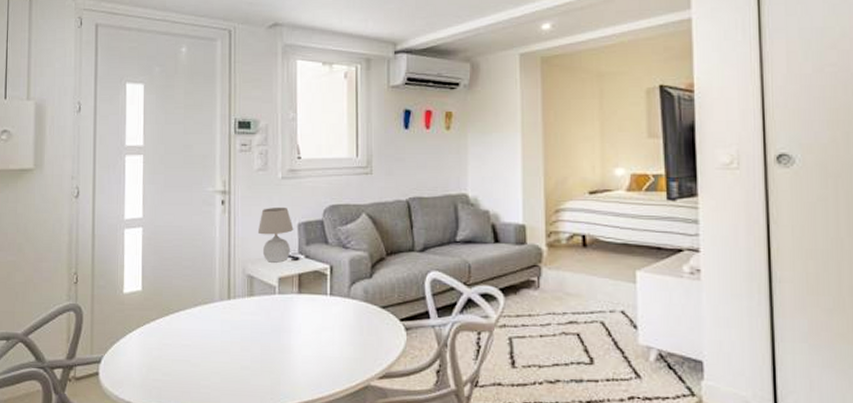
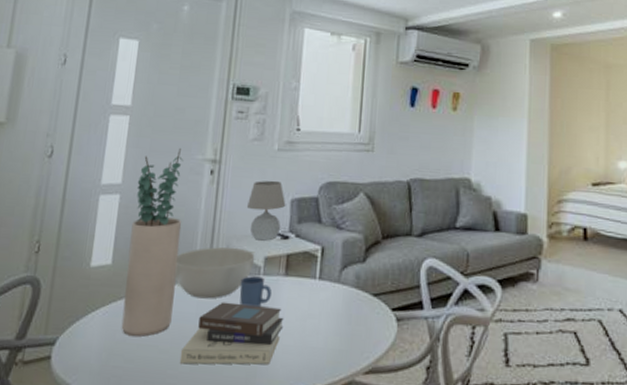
vase: none [155,183,201,353] -> present [121,149,184,337]
bowl: none [199,270,270,318] -> present [175,247,256,299]
books: none [210,319,301,376] -> present [179,302,284,365]
mug: none [258,295,287,323] -> present [239,276,272,308]

